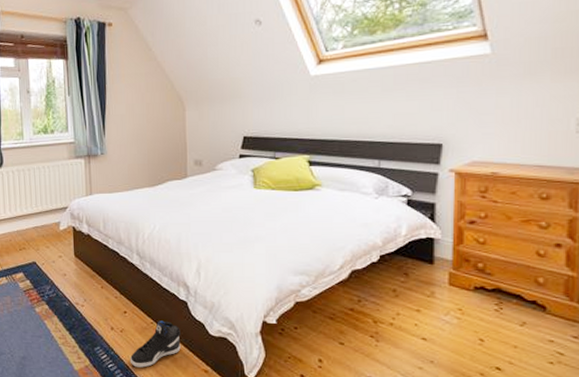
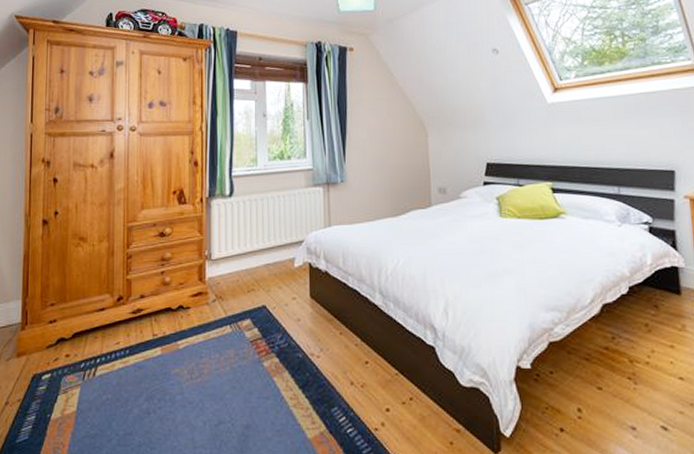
sneaker: present [130,320,181,368] -> none [372,371,429,431]

